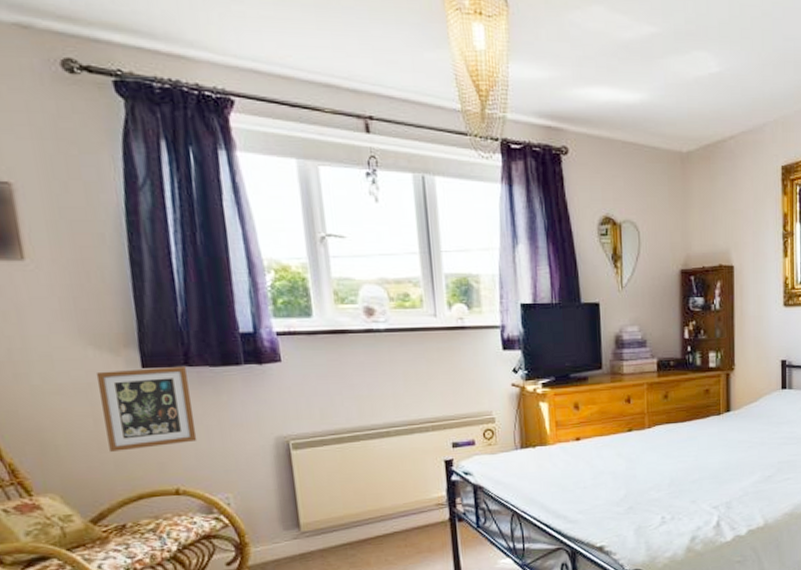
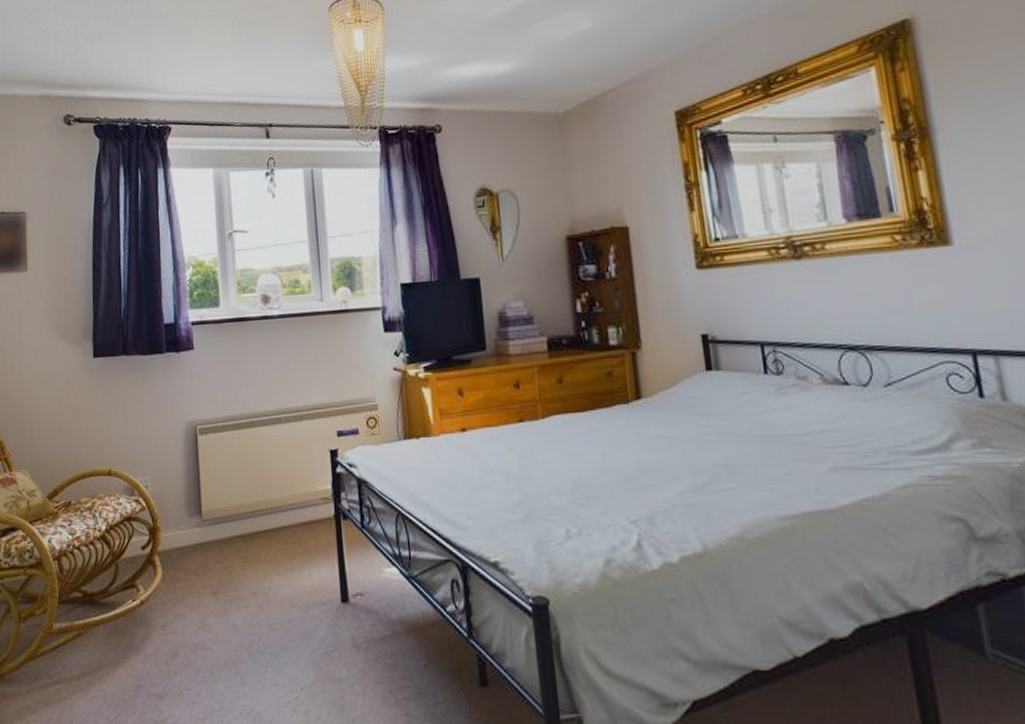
picture frame: present [95,365,198,452] -> none [62,355,127,433]

